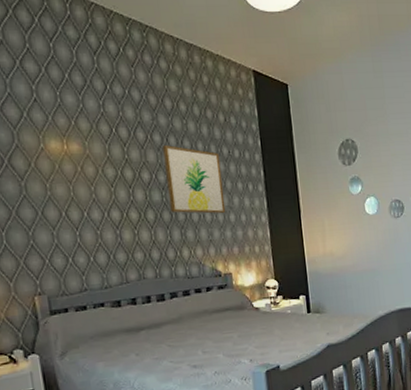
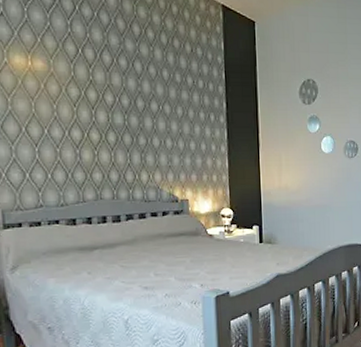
wall art: present [163,145,226,214] -> none [128,70,187,142]

